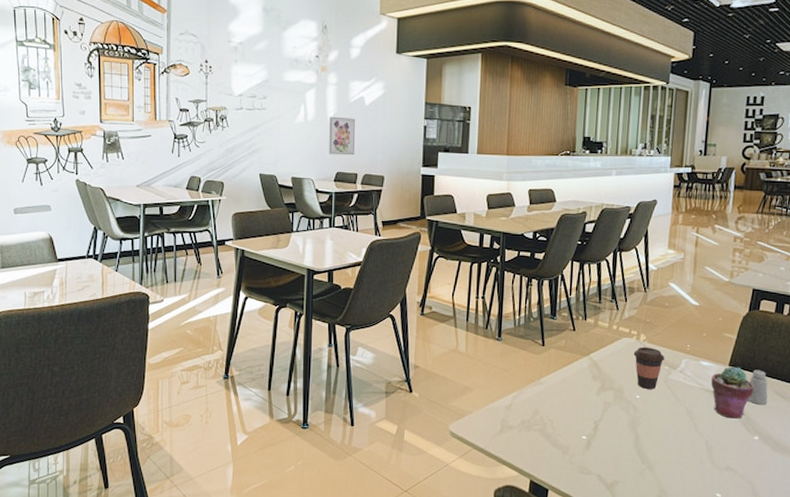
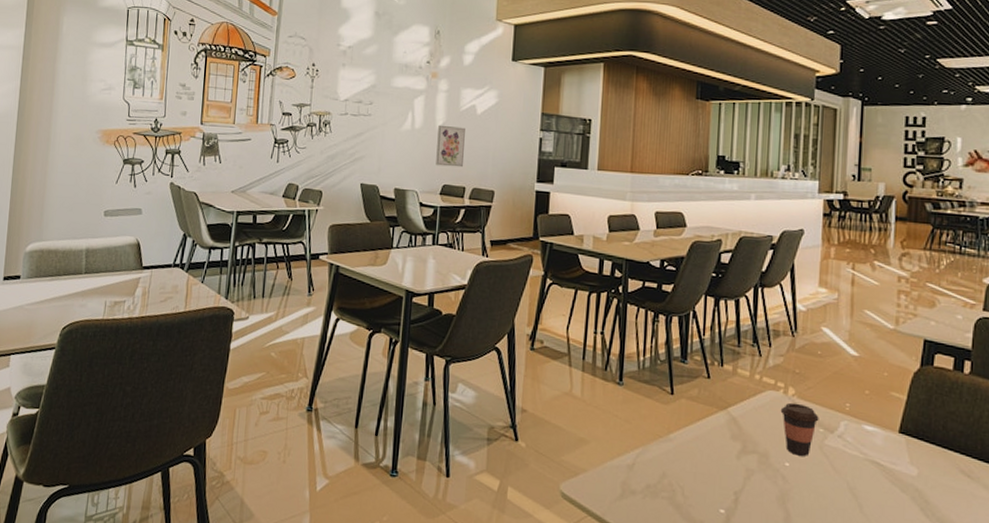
potted succulent: present [711,366,754,419] -> none [877,433,932,501]
saltshaker: present [748,370,768,405] -> none [925,440,951,485]

